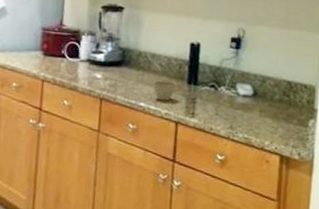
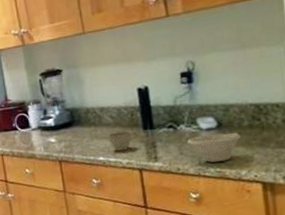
bowl: none [224,100,271,129] -> present [187,132,241,162]

